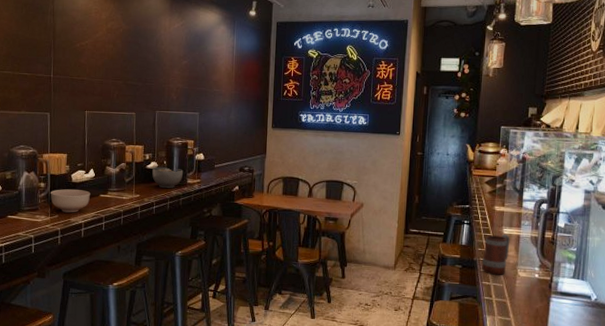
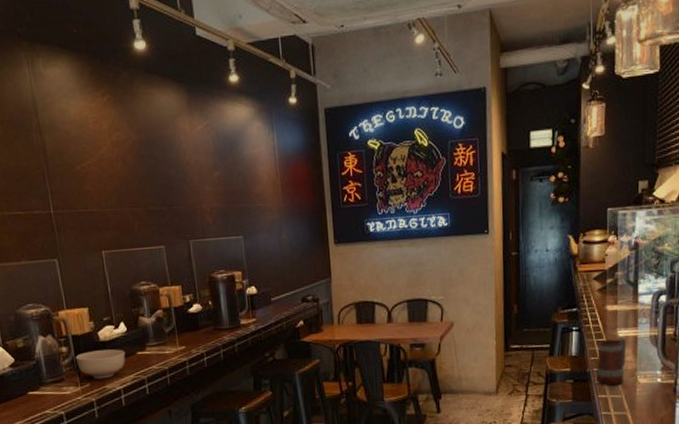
soup bowl: present [152,167,183,188] -> none [196,307,235,334]

